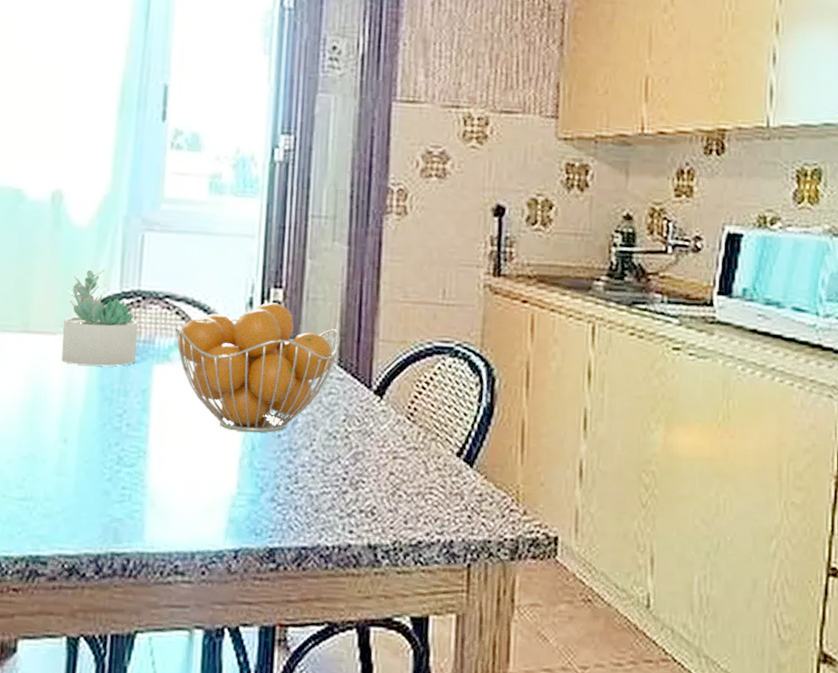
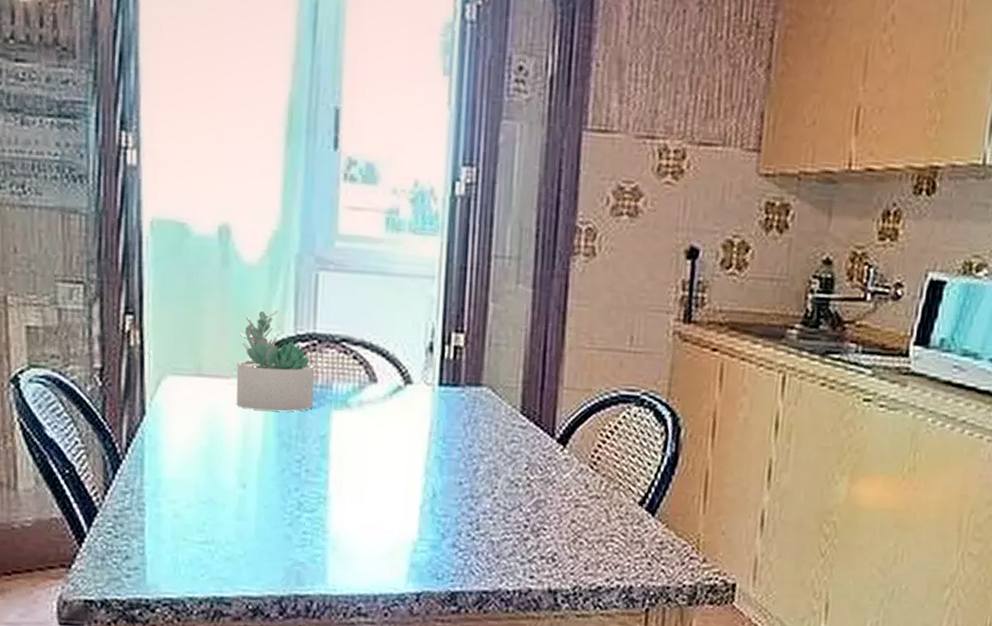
fruit basket: present [175,302,341,433] -> none [353,347,524,481]

